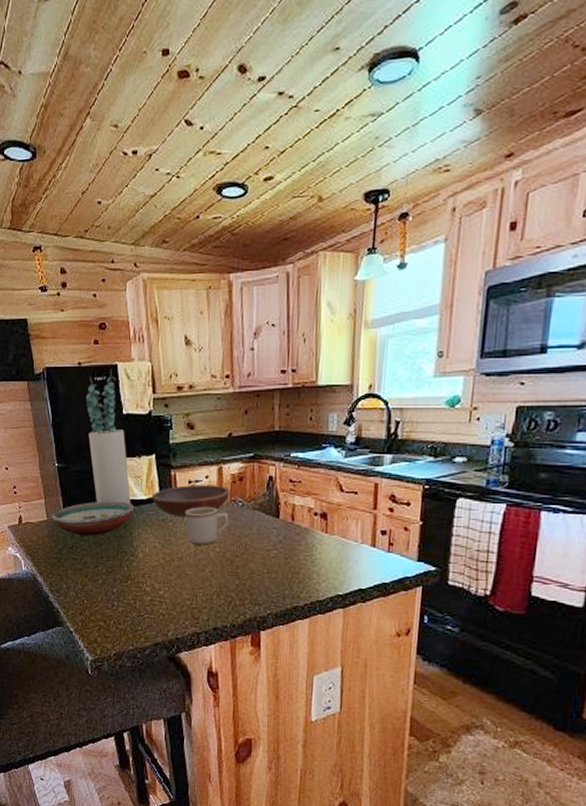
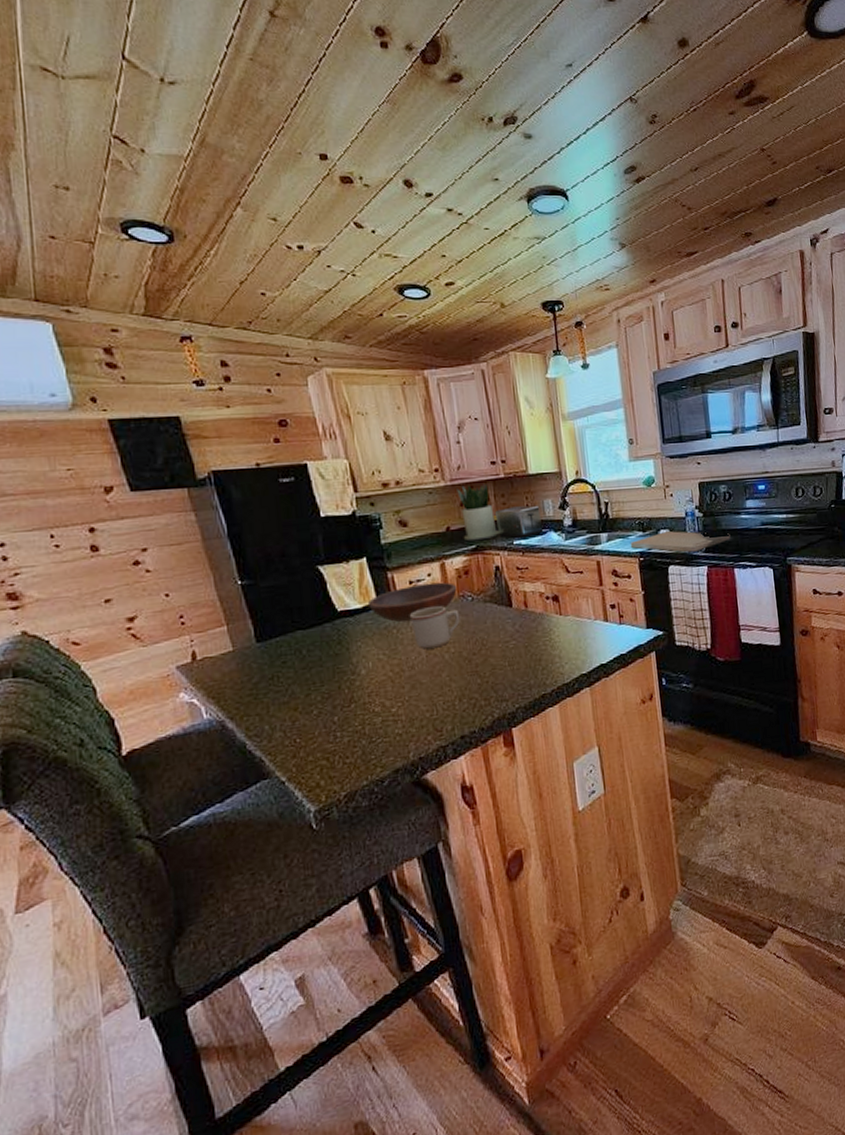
decorative bowl: present [51,501,135,537] -> none [239,614,349,663]
vase: present [85,369,131,505] -> none [270,468,343,621]
planter: none [243,393,280,450] -> present [456,484,501,542]
toaster: none [277,418,324,450] -> present [495,505,543,538]
cutting board: none [416,460,545,486] -> present [630,531,731,553]

